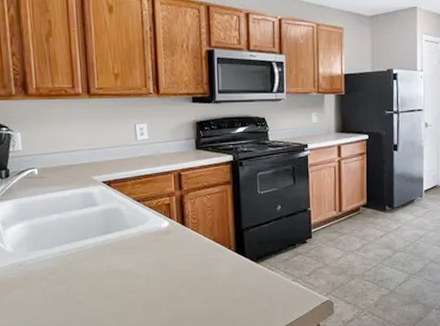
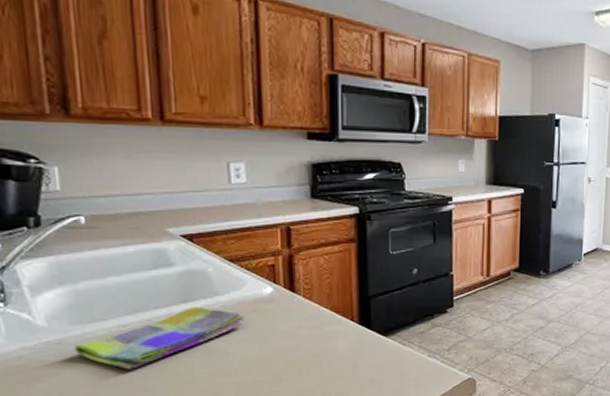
dish towel: none [31,237,150,287] -> present [74,306,246,370]

